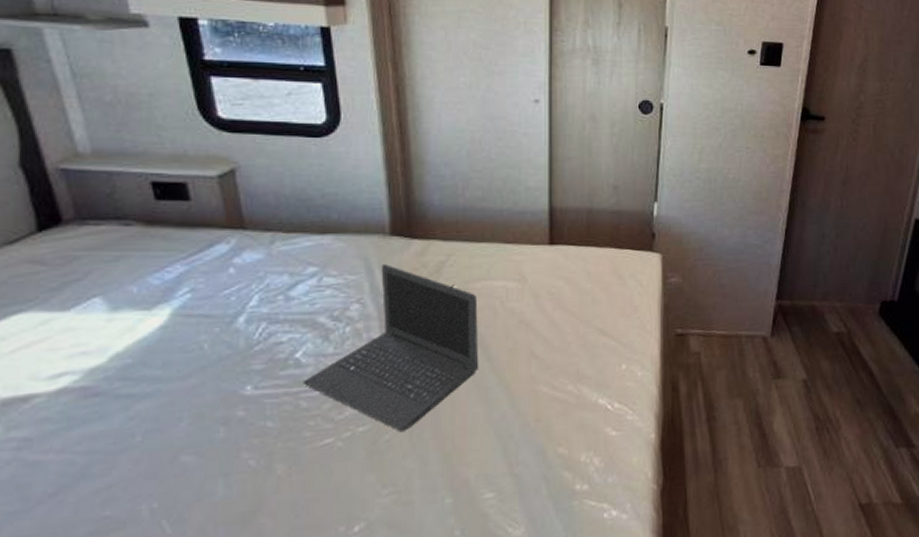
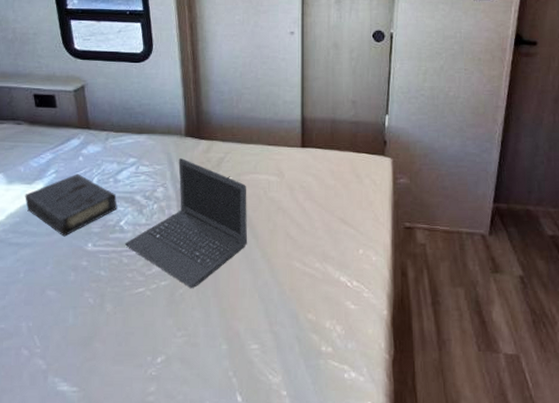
book: none [140,291,291,380] -> present [25,174,118,237]

